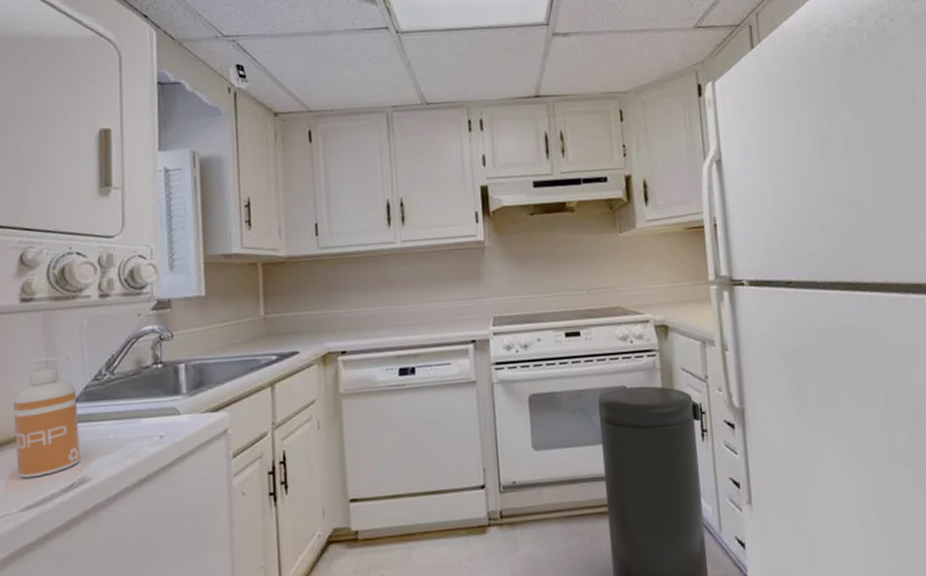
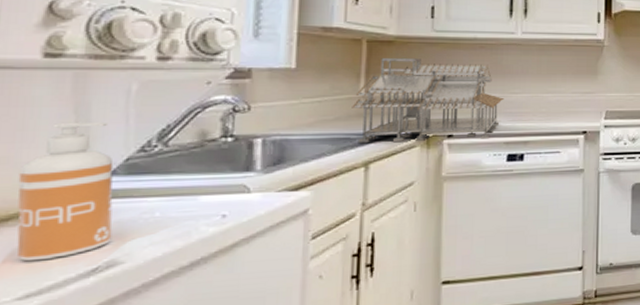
dish rack: none [255,277,391,364] -> present [352,58,505,144]

